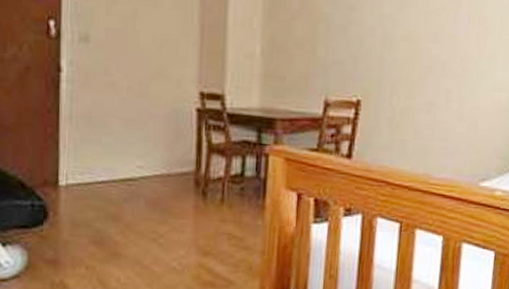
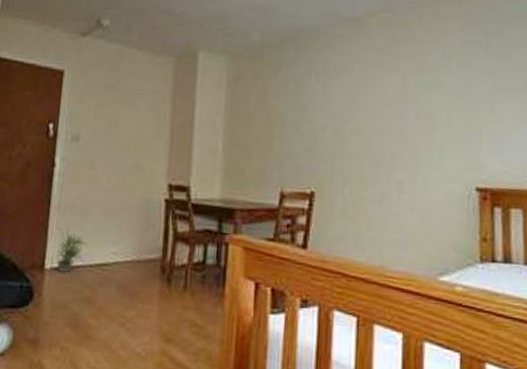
potted plant: none [68,140,110,189] -> present [53,227,89,272]

